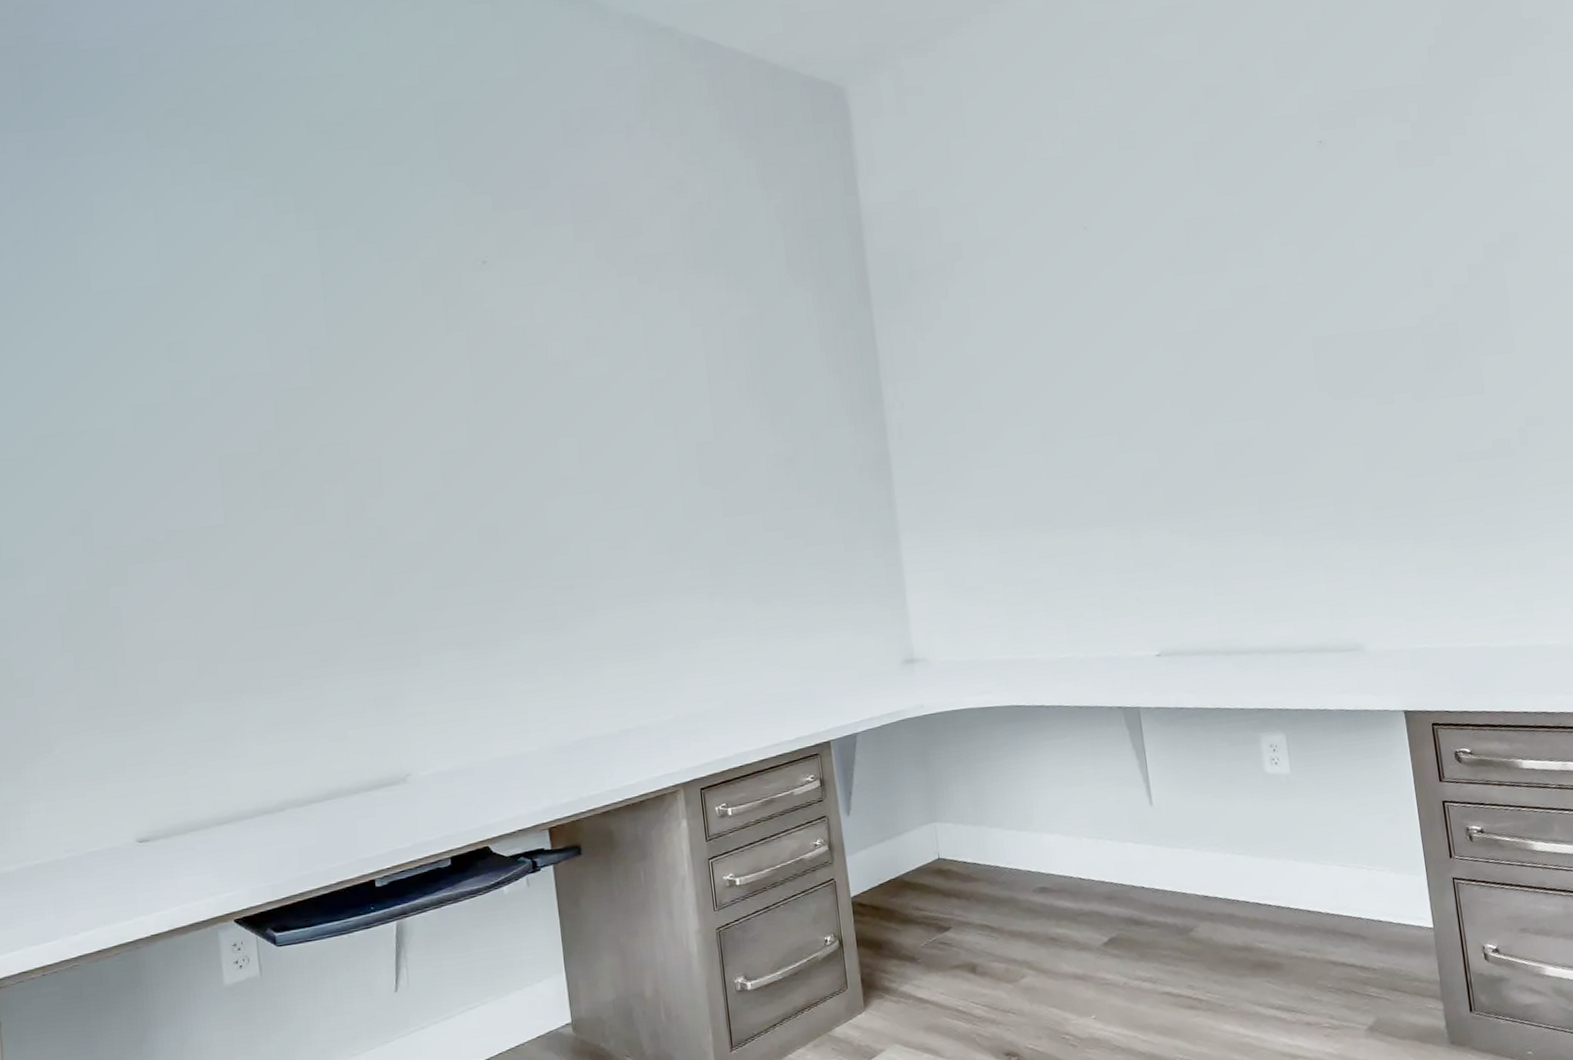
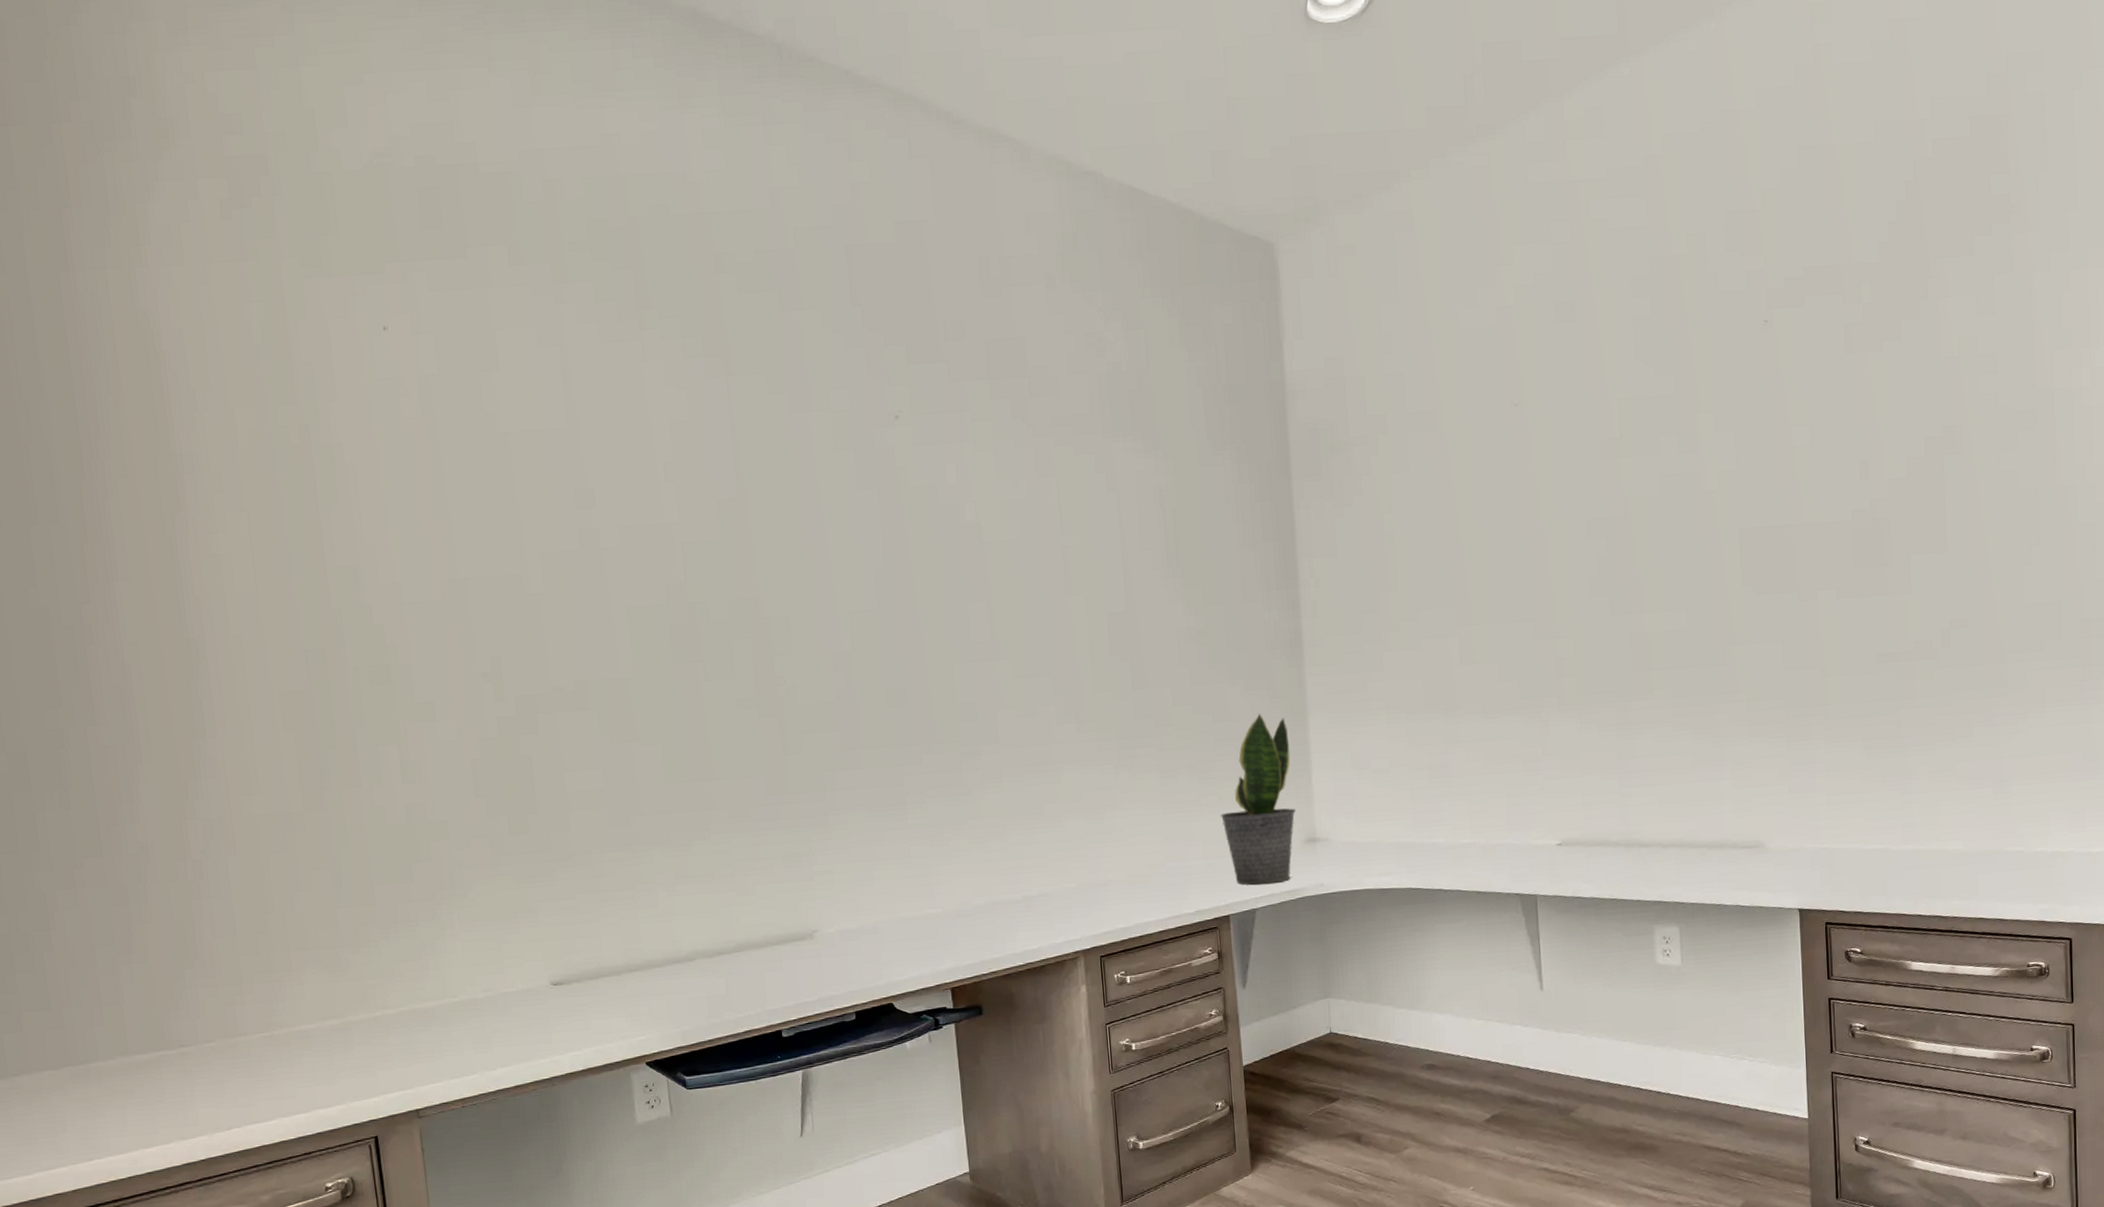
potted plant: none [816,536,893,709] -> present [1220,713,1297,885]

